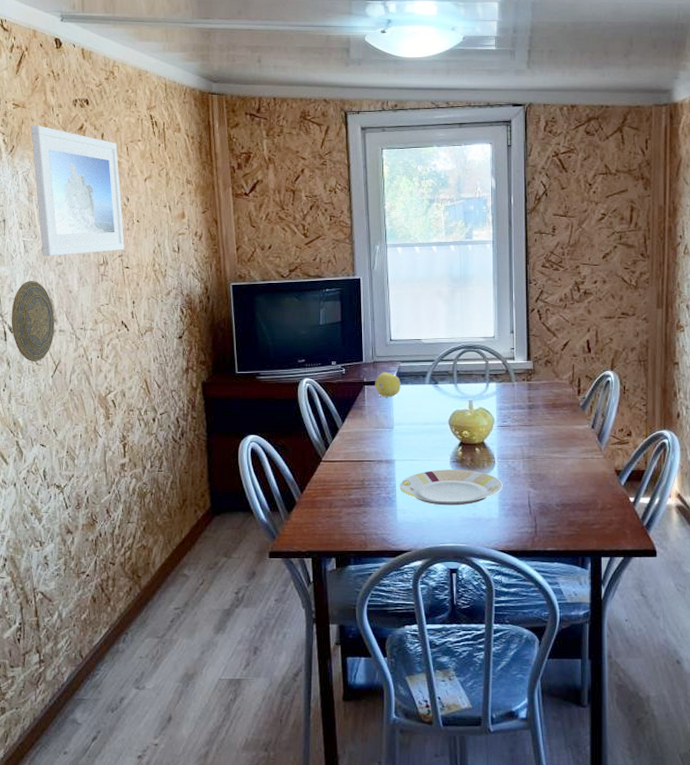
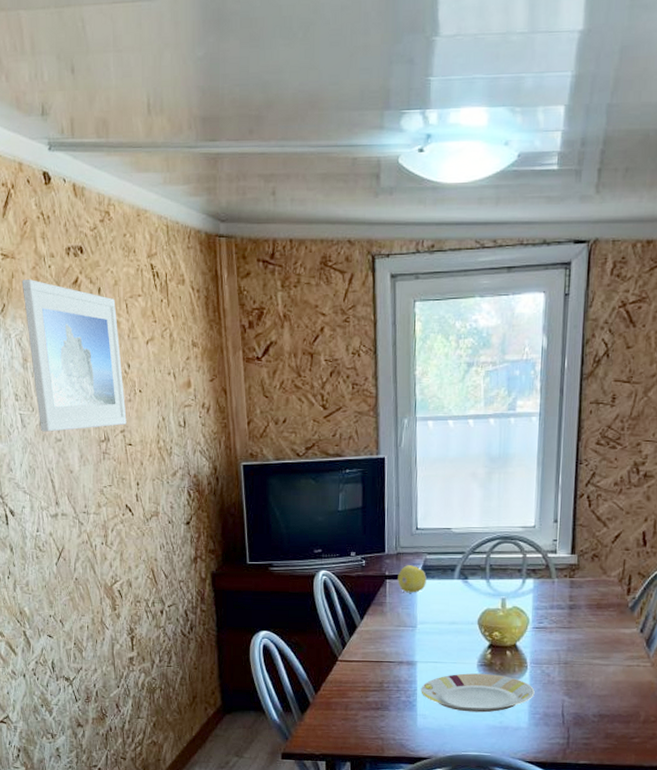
decorative plate: present [11,281,55,363] -> none [11,459,57,549]

